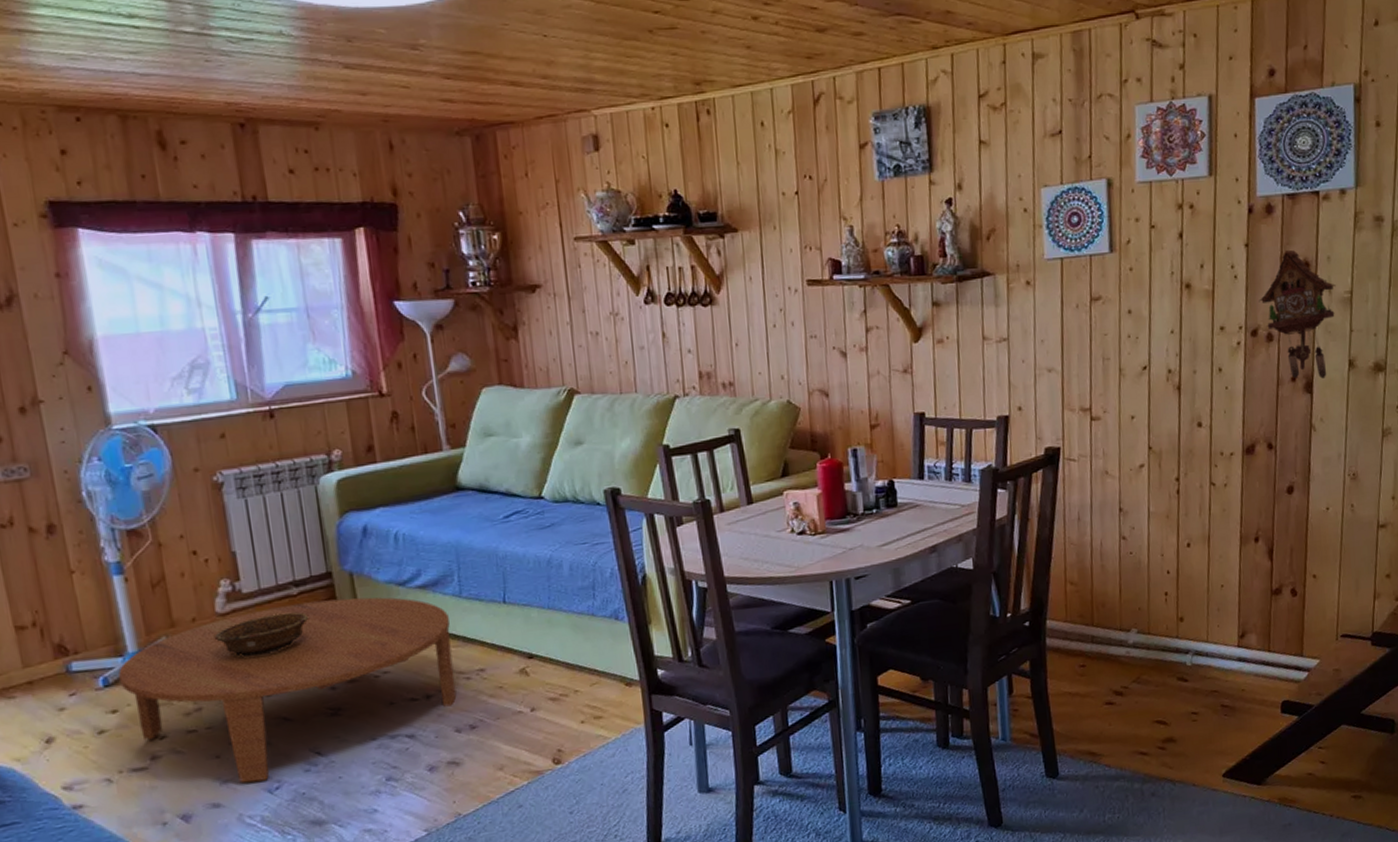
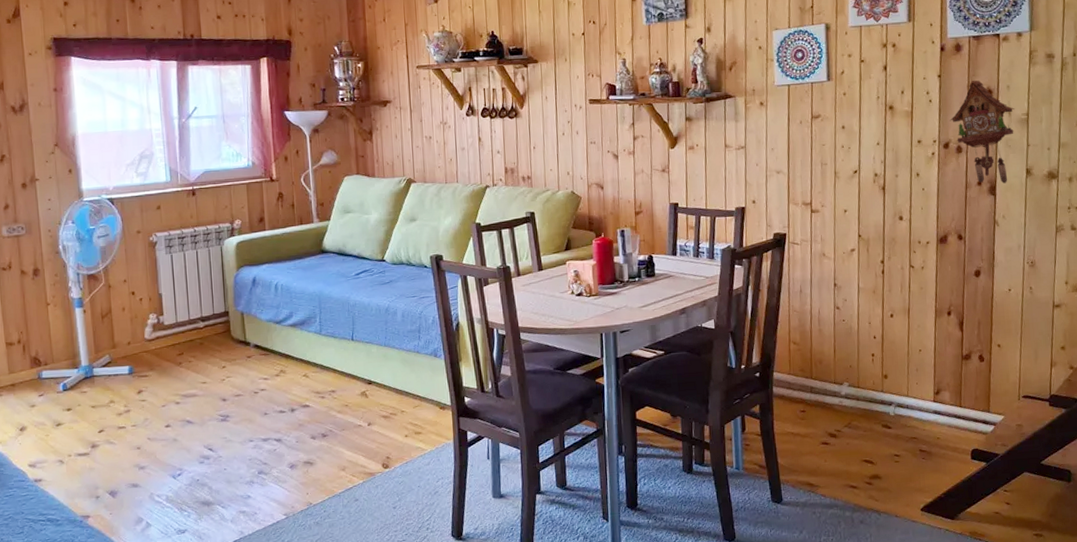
coffee table: present [118,597,456,784] -> none [74,331,313,470]
decorative bowl: present [213,611,309,657] -> none [142,340,210,373]

